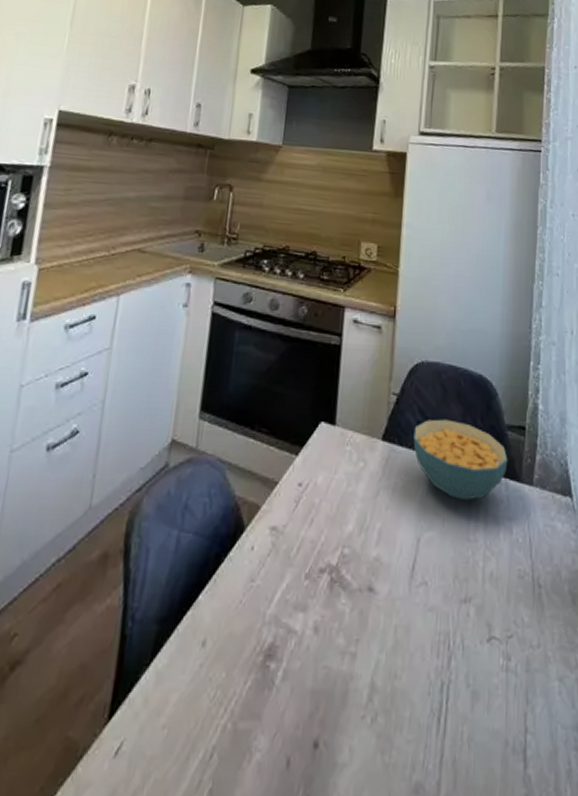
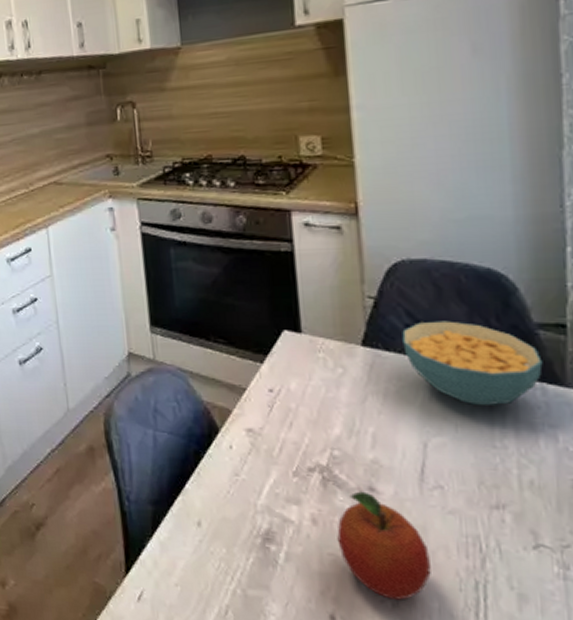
fruit: none [333,592,409,714] -> present [337,491,431,600]

